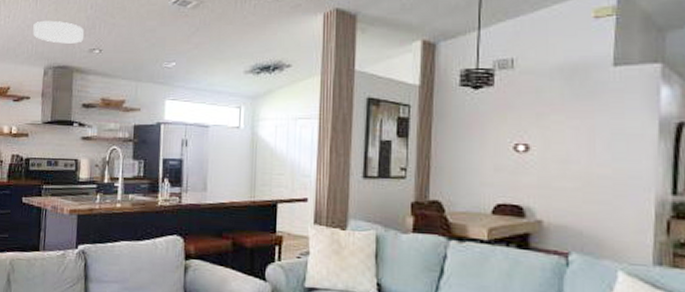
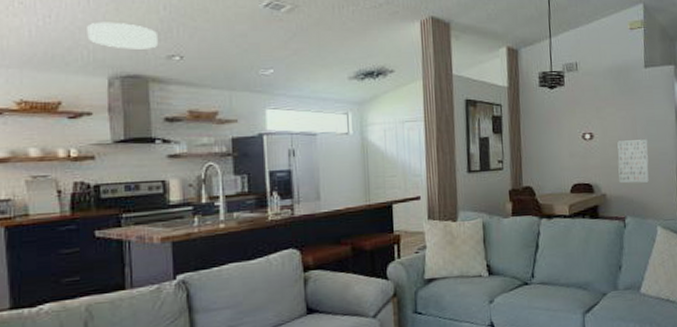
wall art: none [563,156,612,213] -> present [617,139,649,183]

